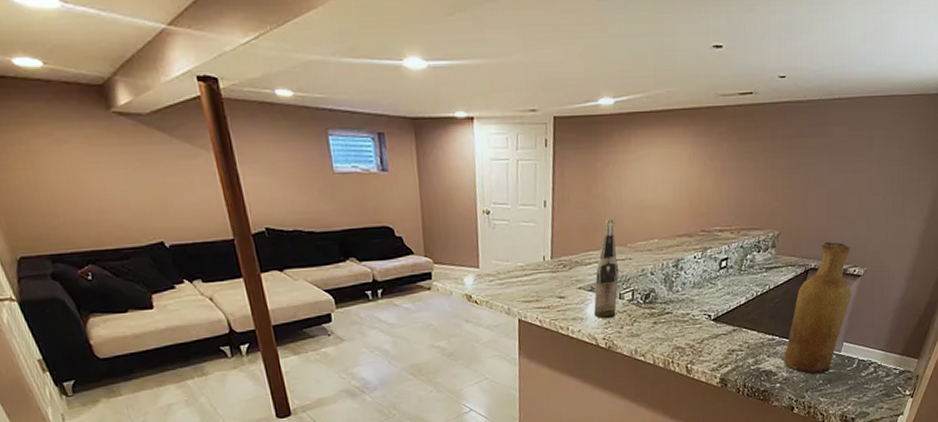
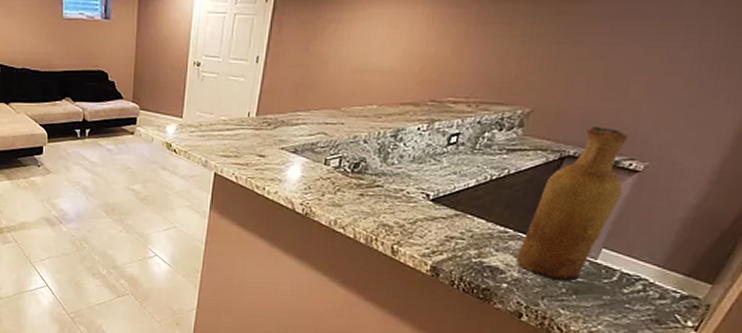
wine bottle: present [594,219,619,319] -> none [294,80,331,184]

